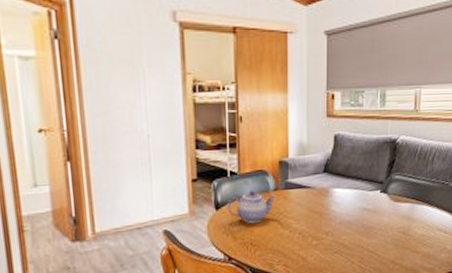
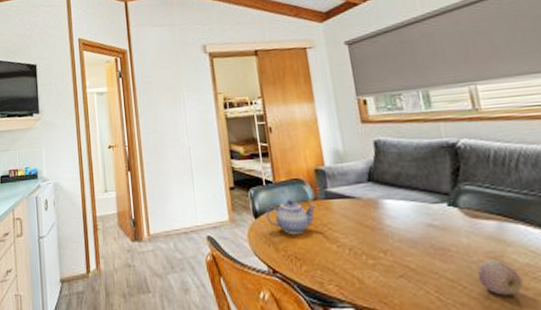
fruit: none [389,233,417,260] -> present [476,259,524,296]

